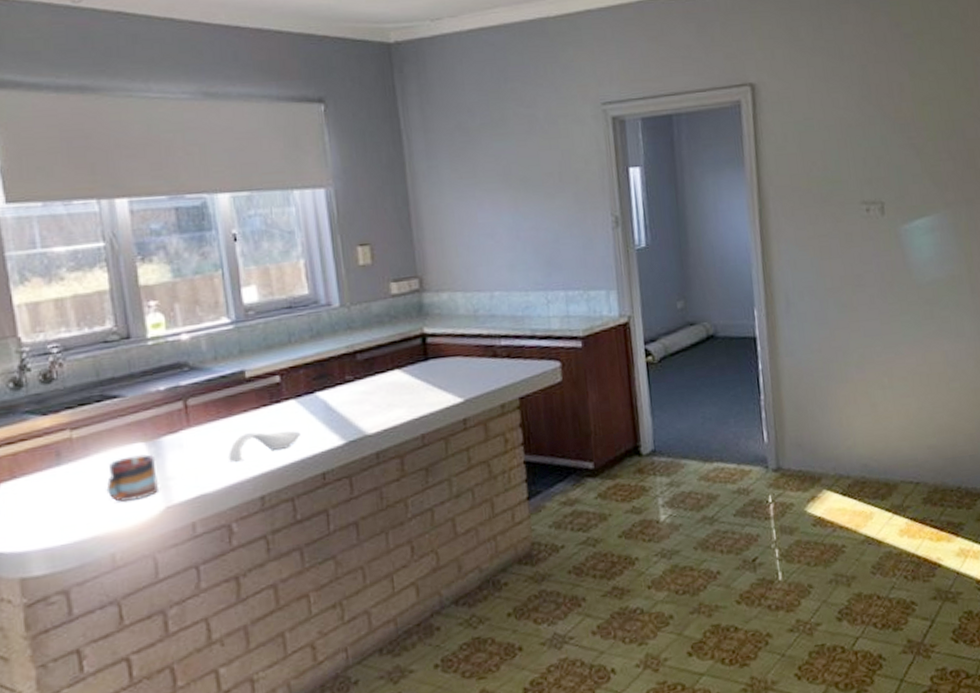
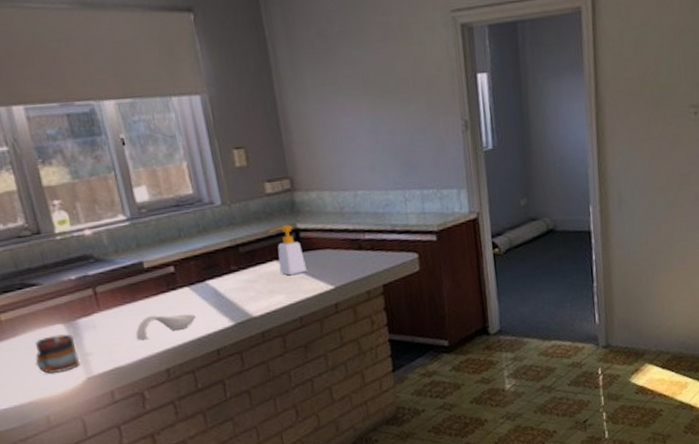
soap bottle: none [391,329,432,387] -> present [268,225,307,276]

